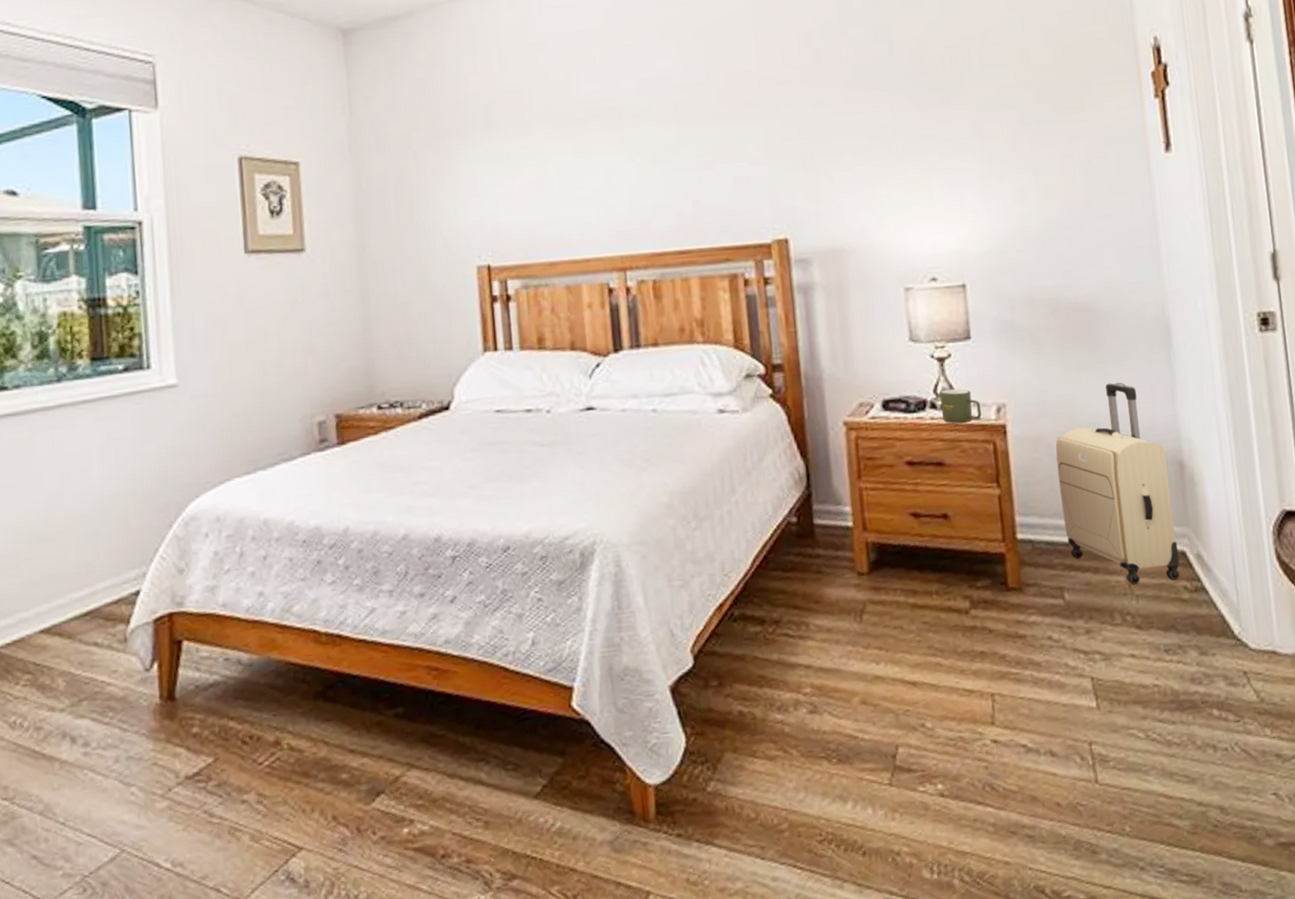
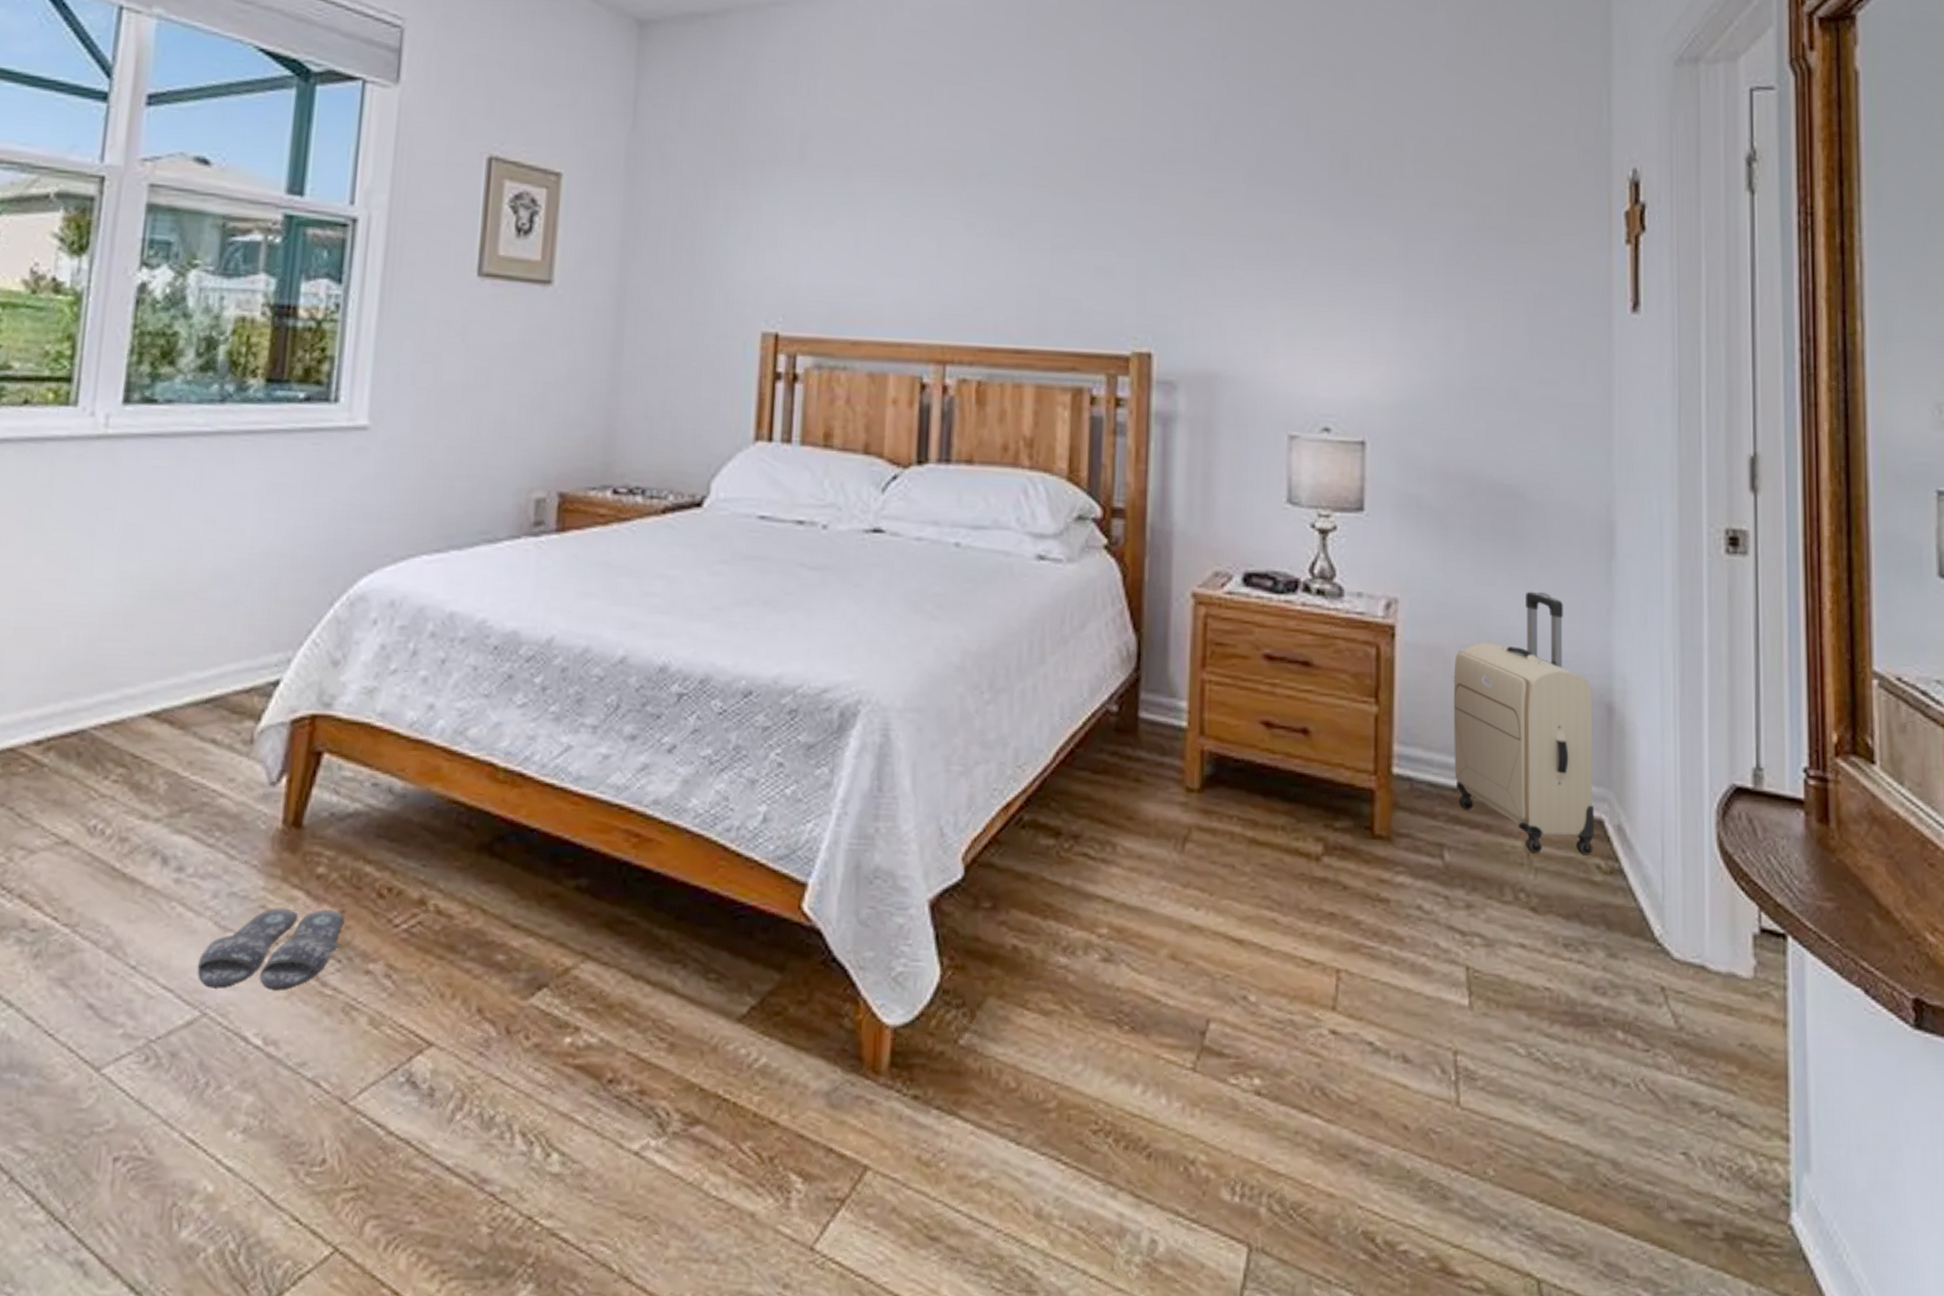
slippers: none [111,758,219,830] -> present [197,907,344,990]
mug: present [939,388,982,425] -> none [1316,570,1366,618]

